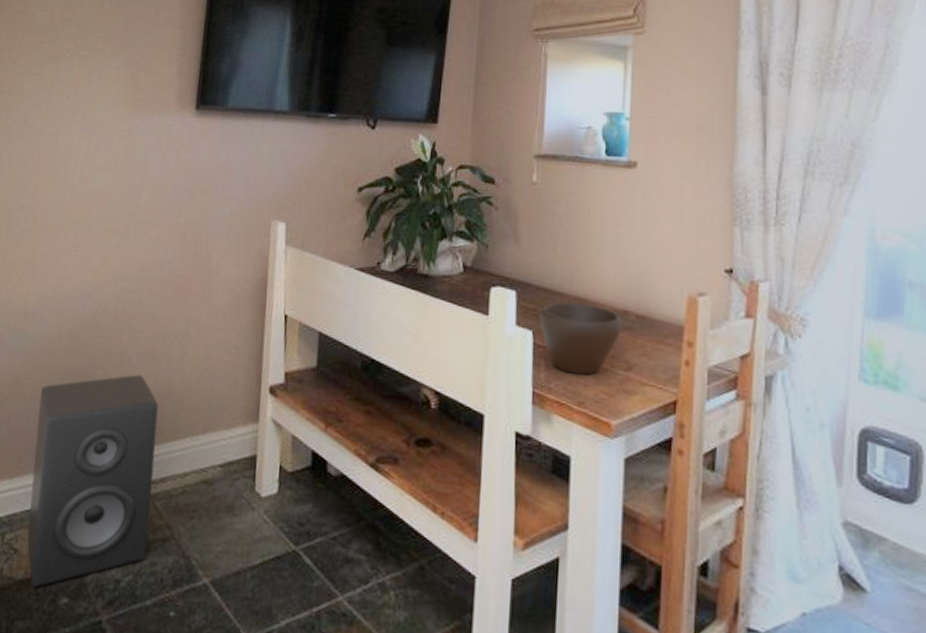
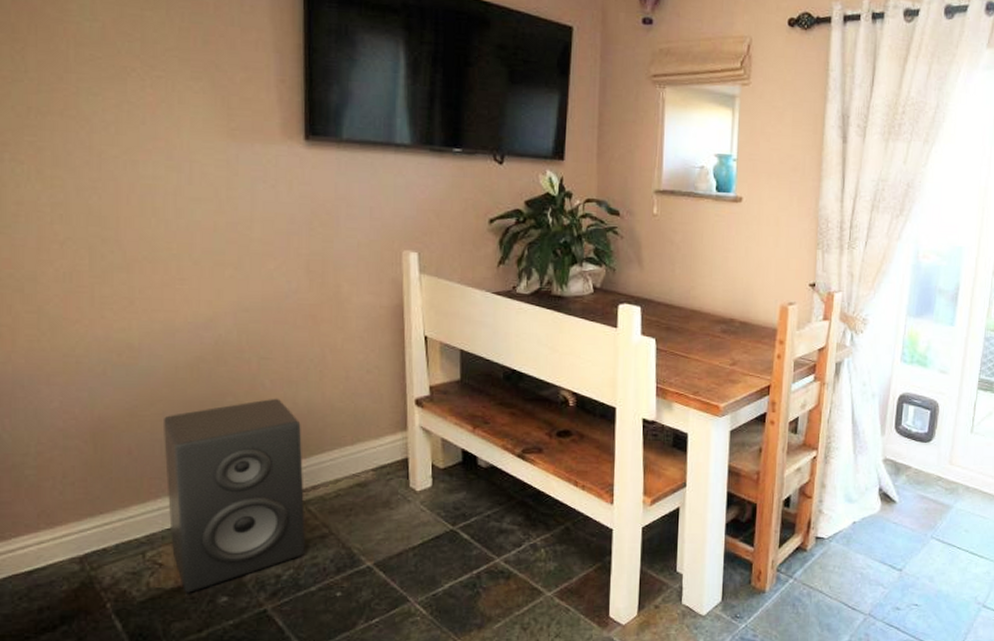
bowl: present [539,302,623,375] -> none [661,314,730,371]

